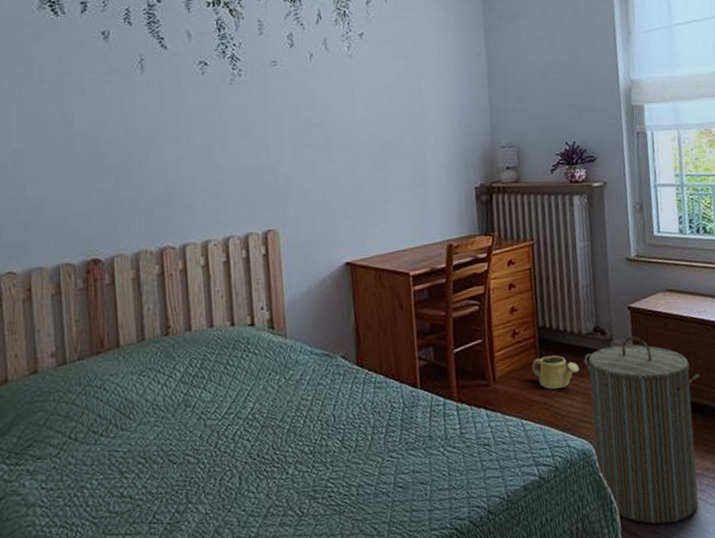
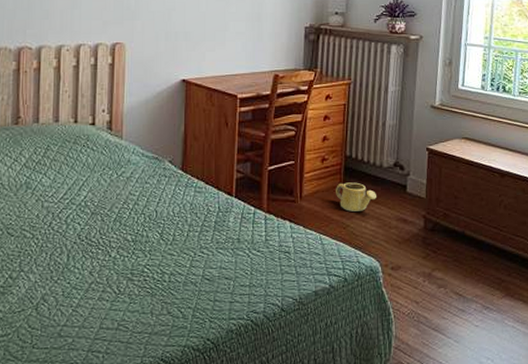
laundry hamper: present [584,336,700,525] -> none [380,174,482,338]

